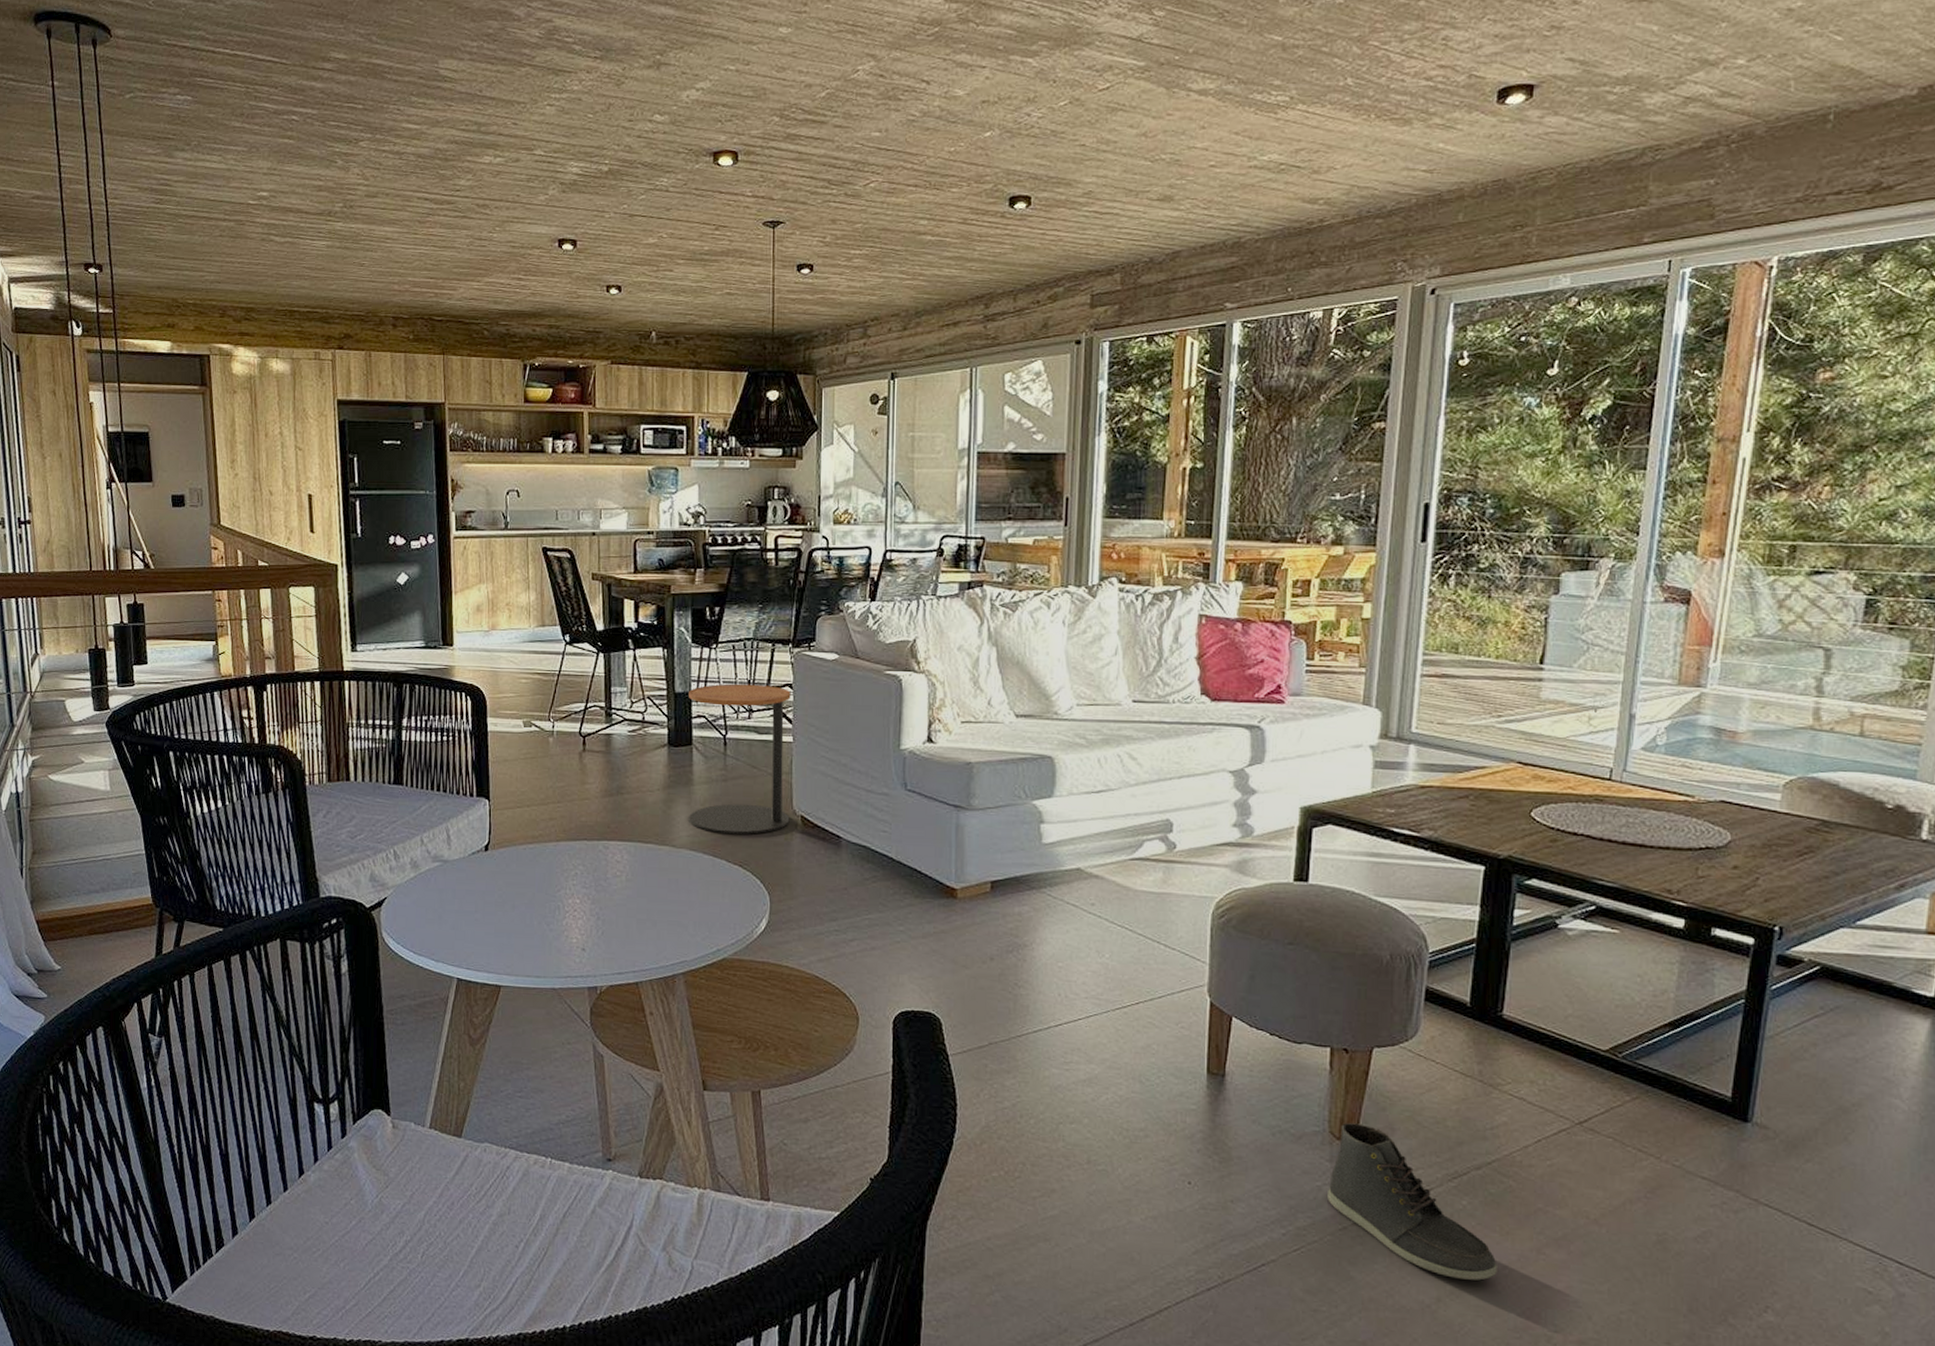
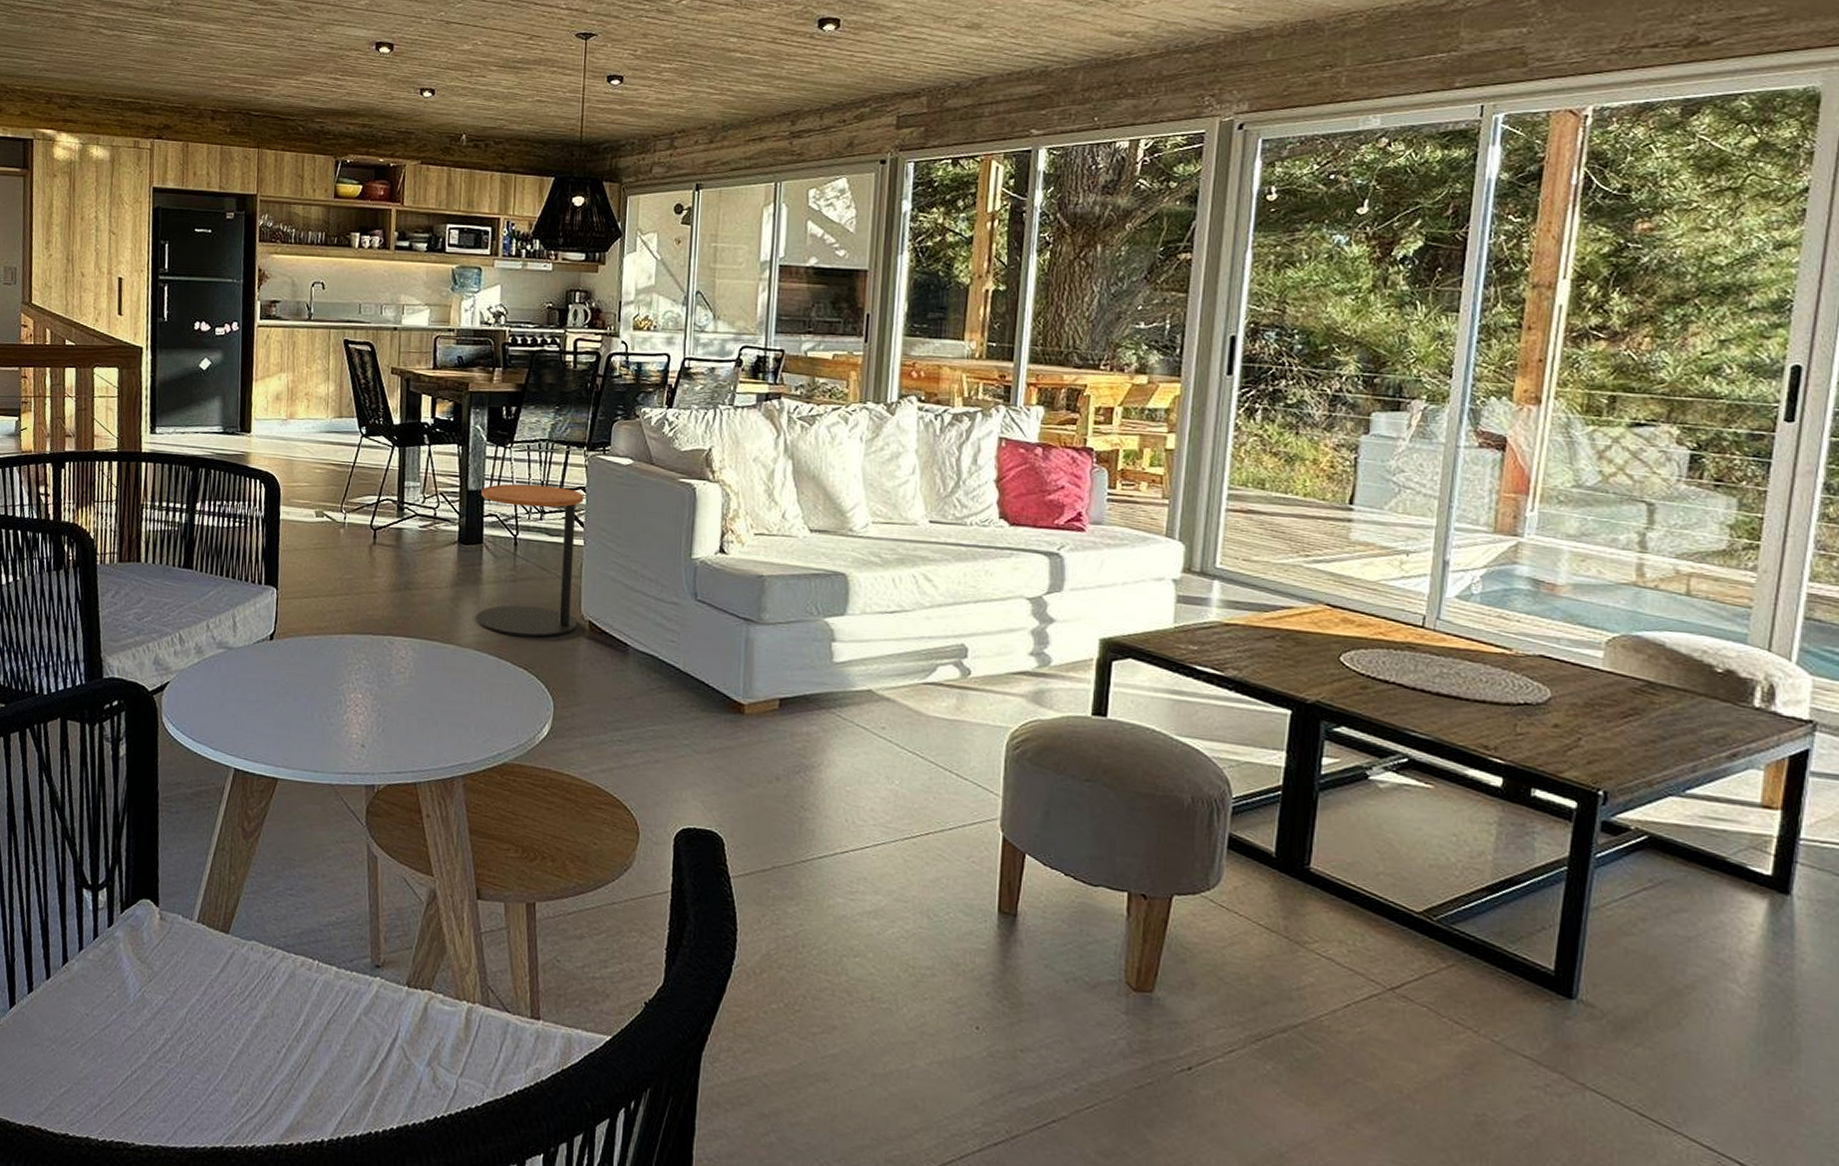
sneaker: present [1328,1123,1497,1281] -> none [1123,973,1304,1153]

